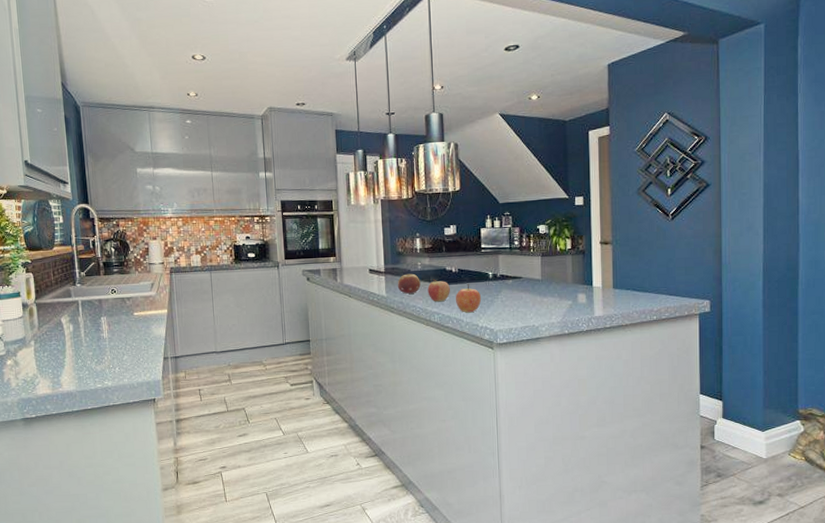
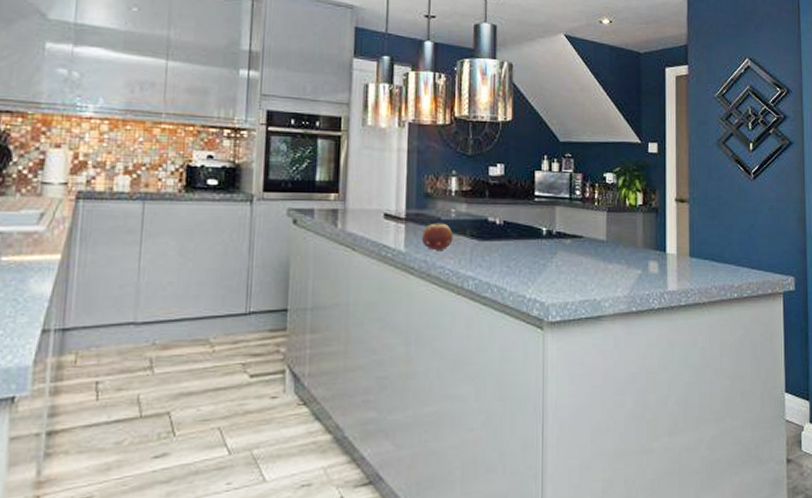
fruit: present [427,279,450,301] -> none [462,232,491,262]
apple: present [455,284,482,313] -> none [497,241,532,280]

